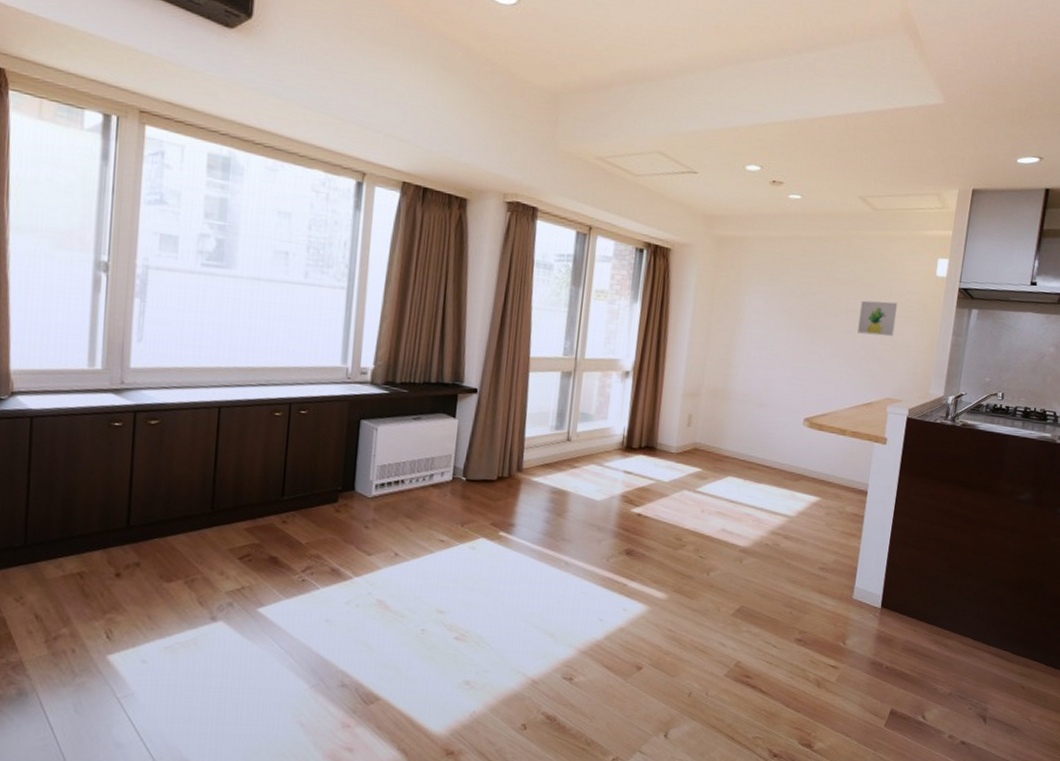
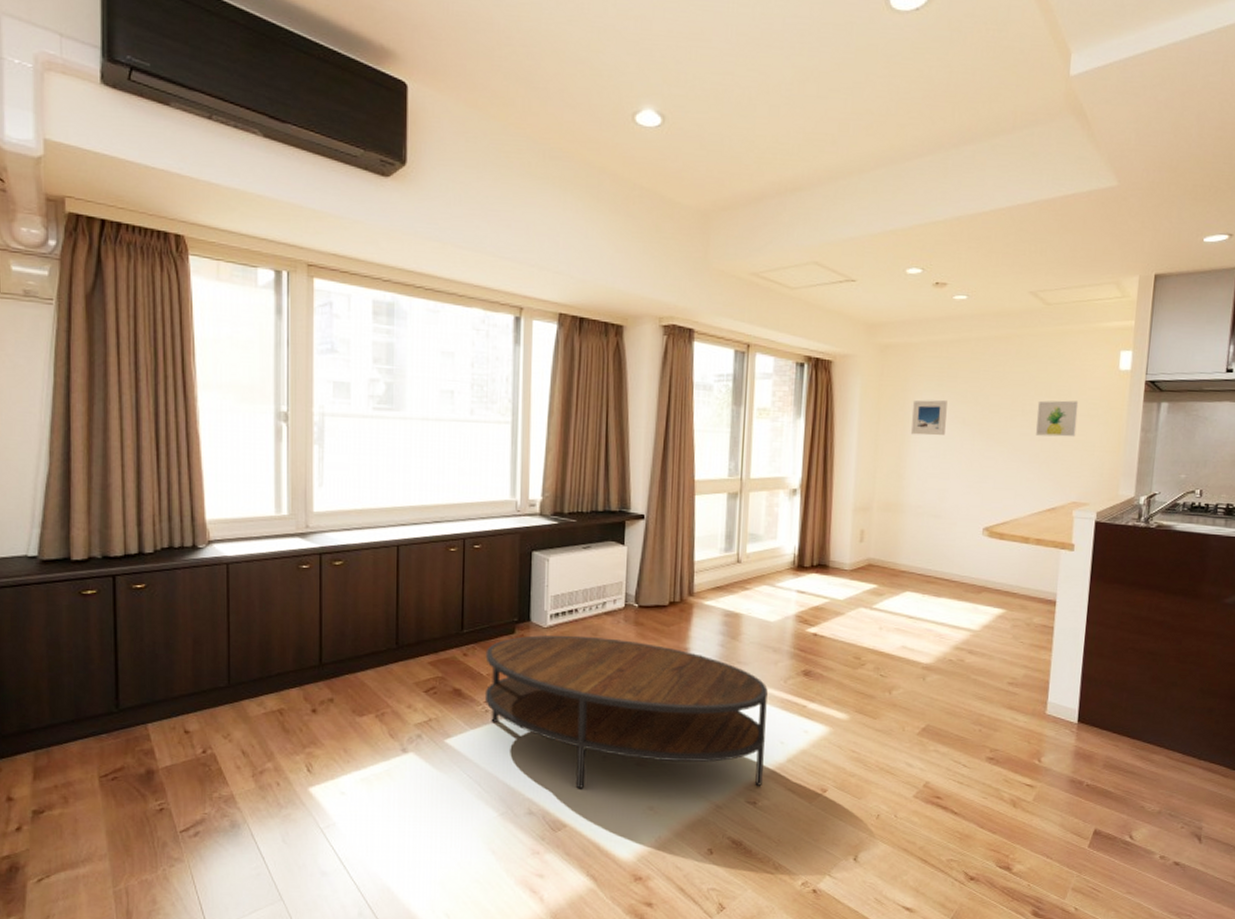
coffee table: none [302,505,590,662] -> present [484,635,768,789]
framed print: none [741,292,778,327] -> present [910,399,947,436]

